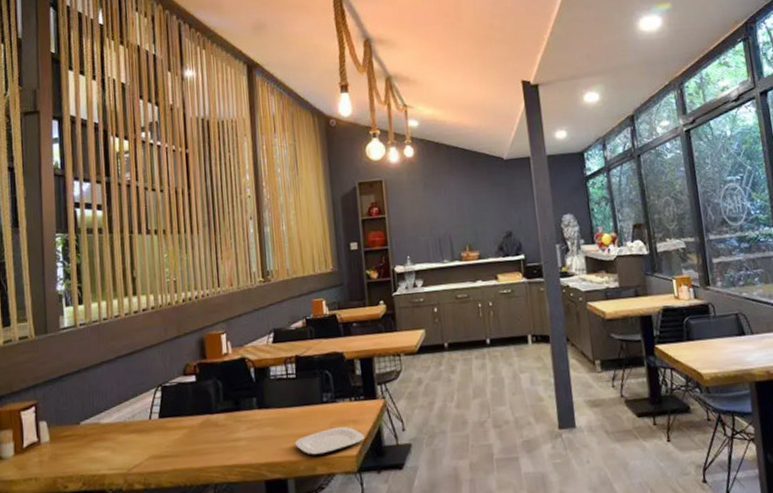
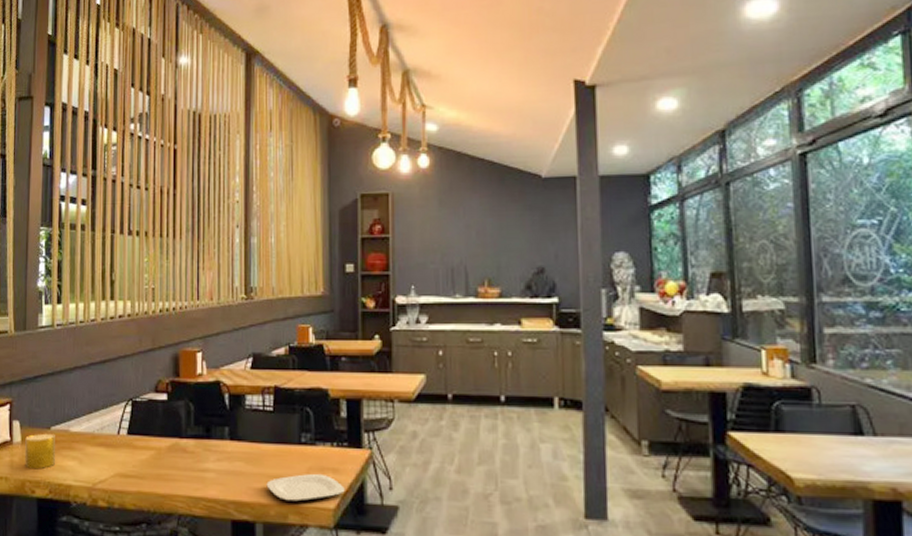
cup: none [54,428,88,466] -> present [25,433,56,470]

